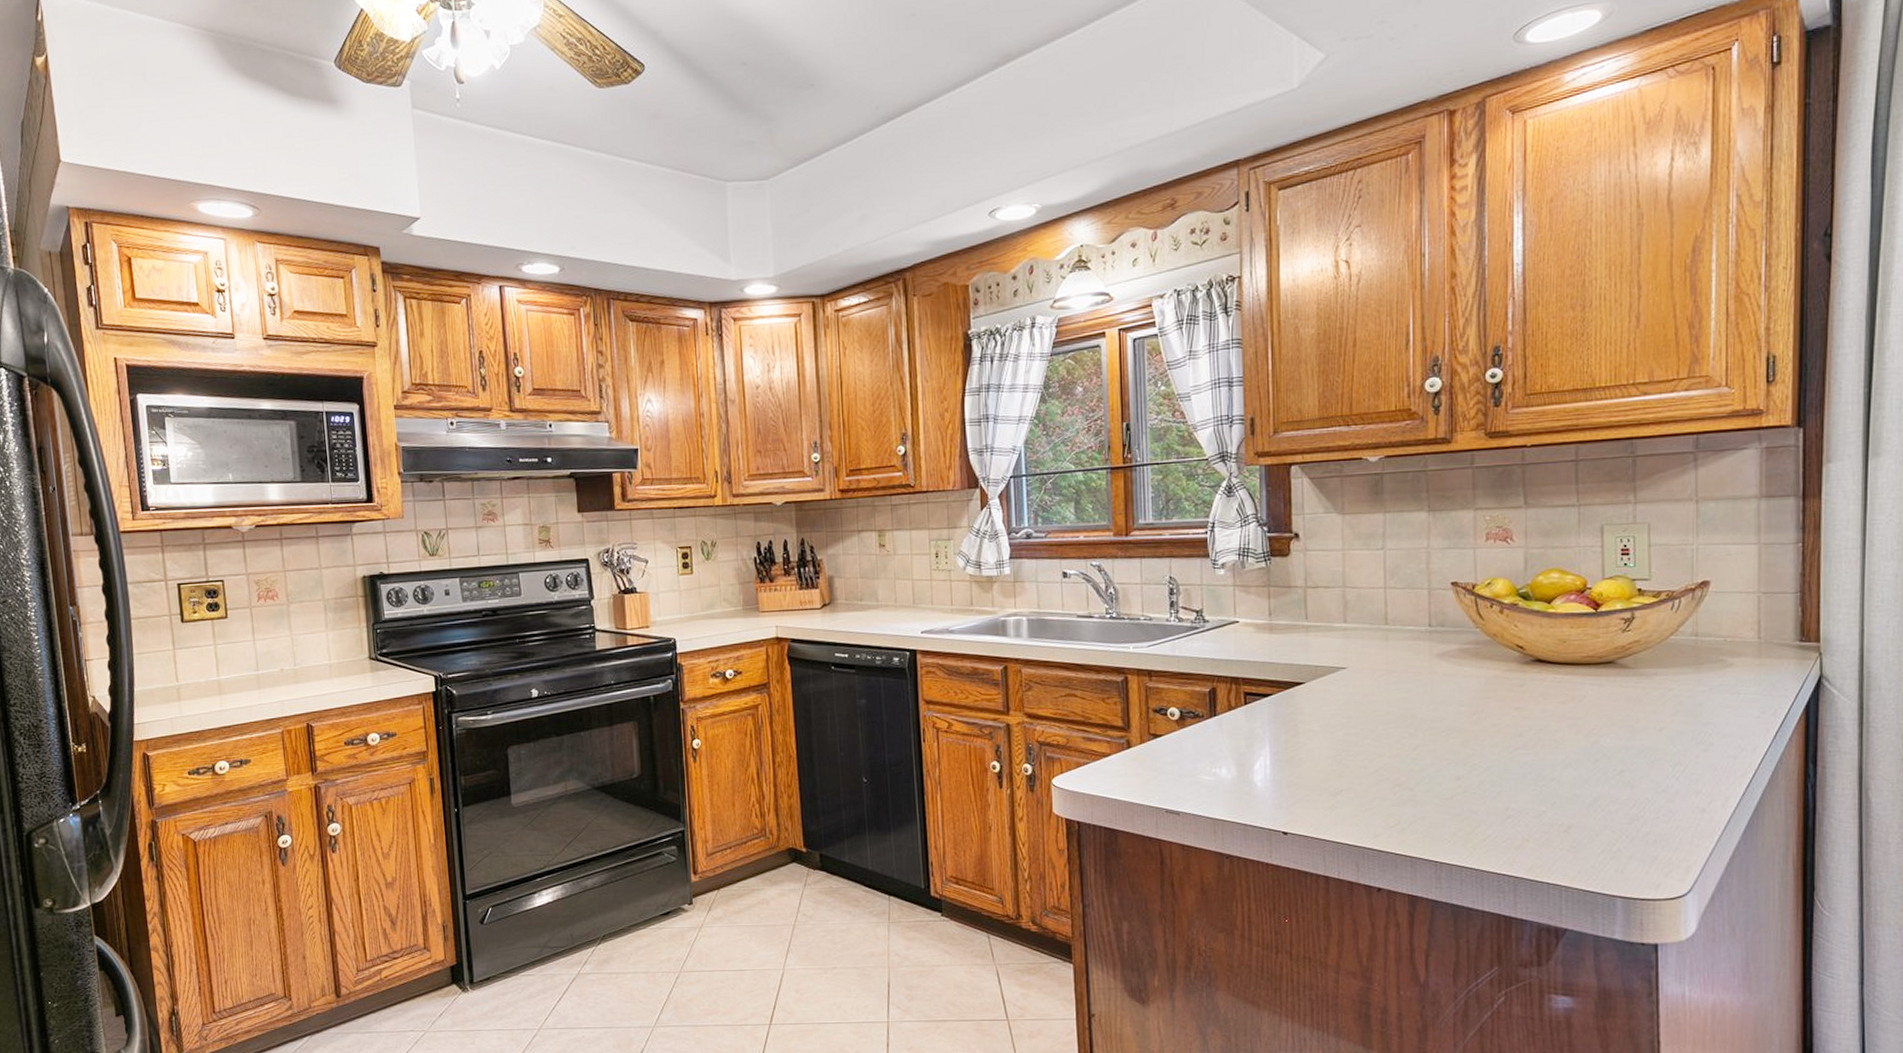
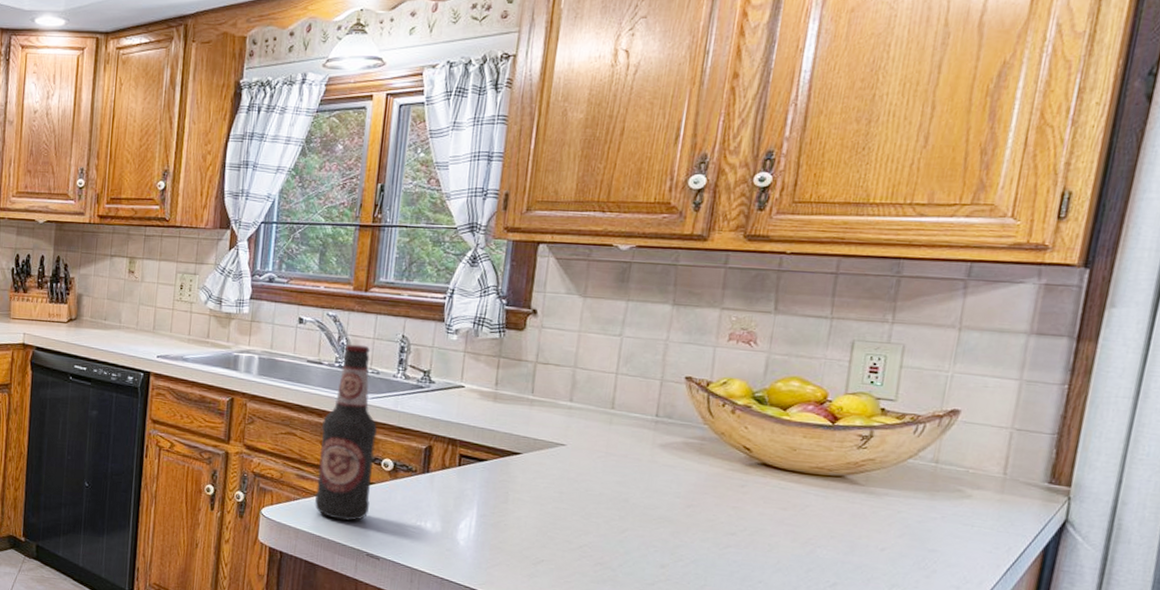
bottle: none [1102,592,1161,780] -> present [315,344,378,521]

